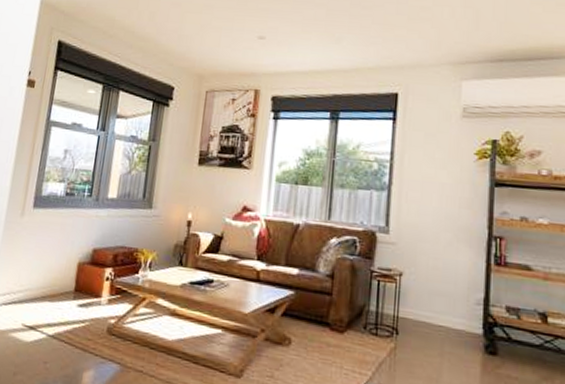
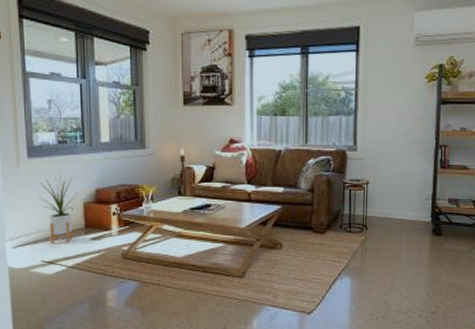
house plant: none [35,227,75,307] -> present [39,173,78,244]

